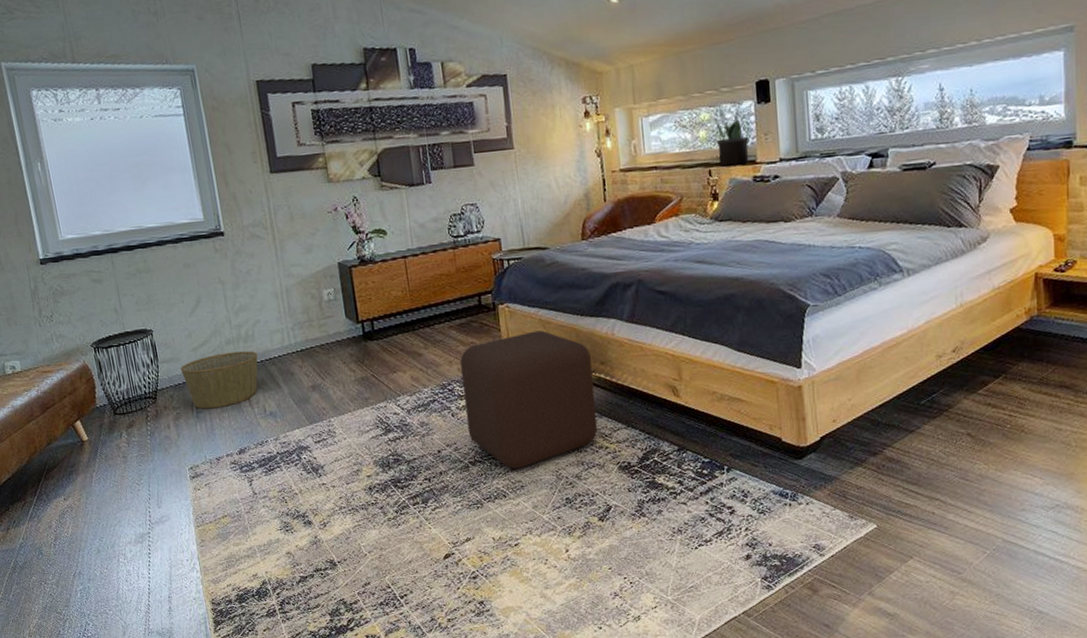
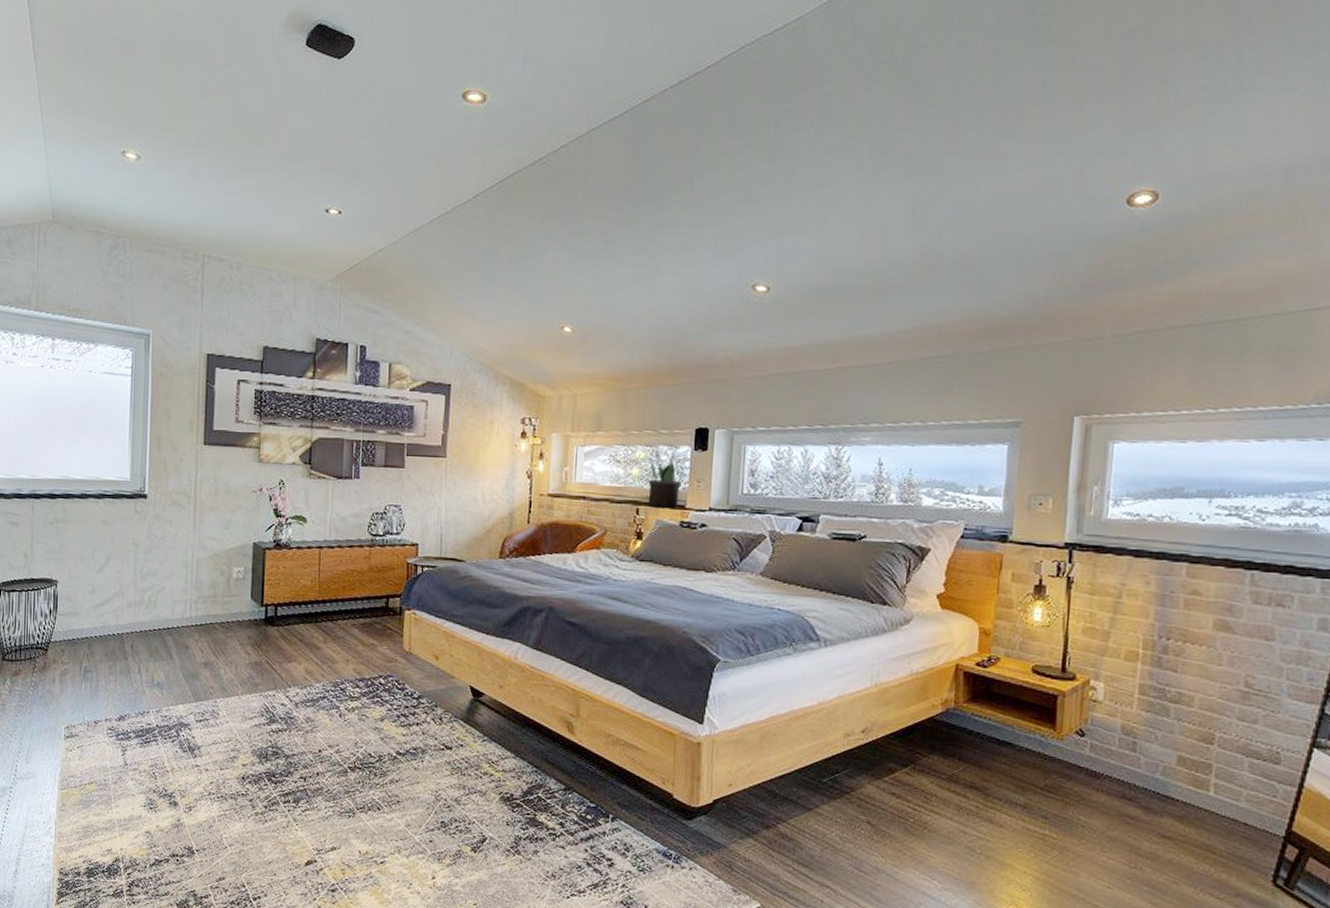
basket: present [180,351,258,409] -> none [77,615,156,670]
cube: present [460,330,598,469] -> none [353,642,490,782]

